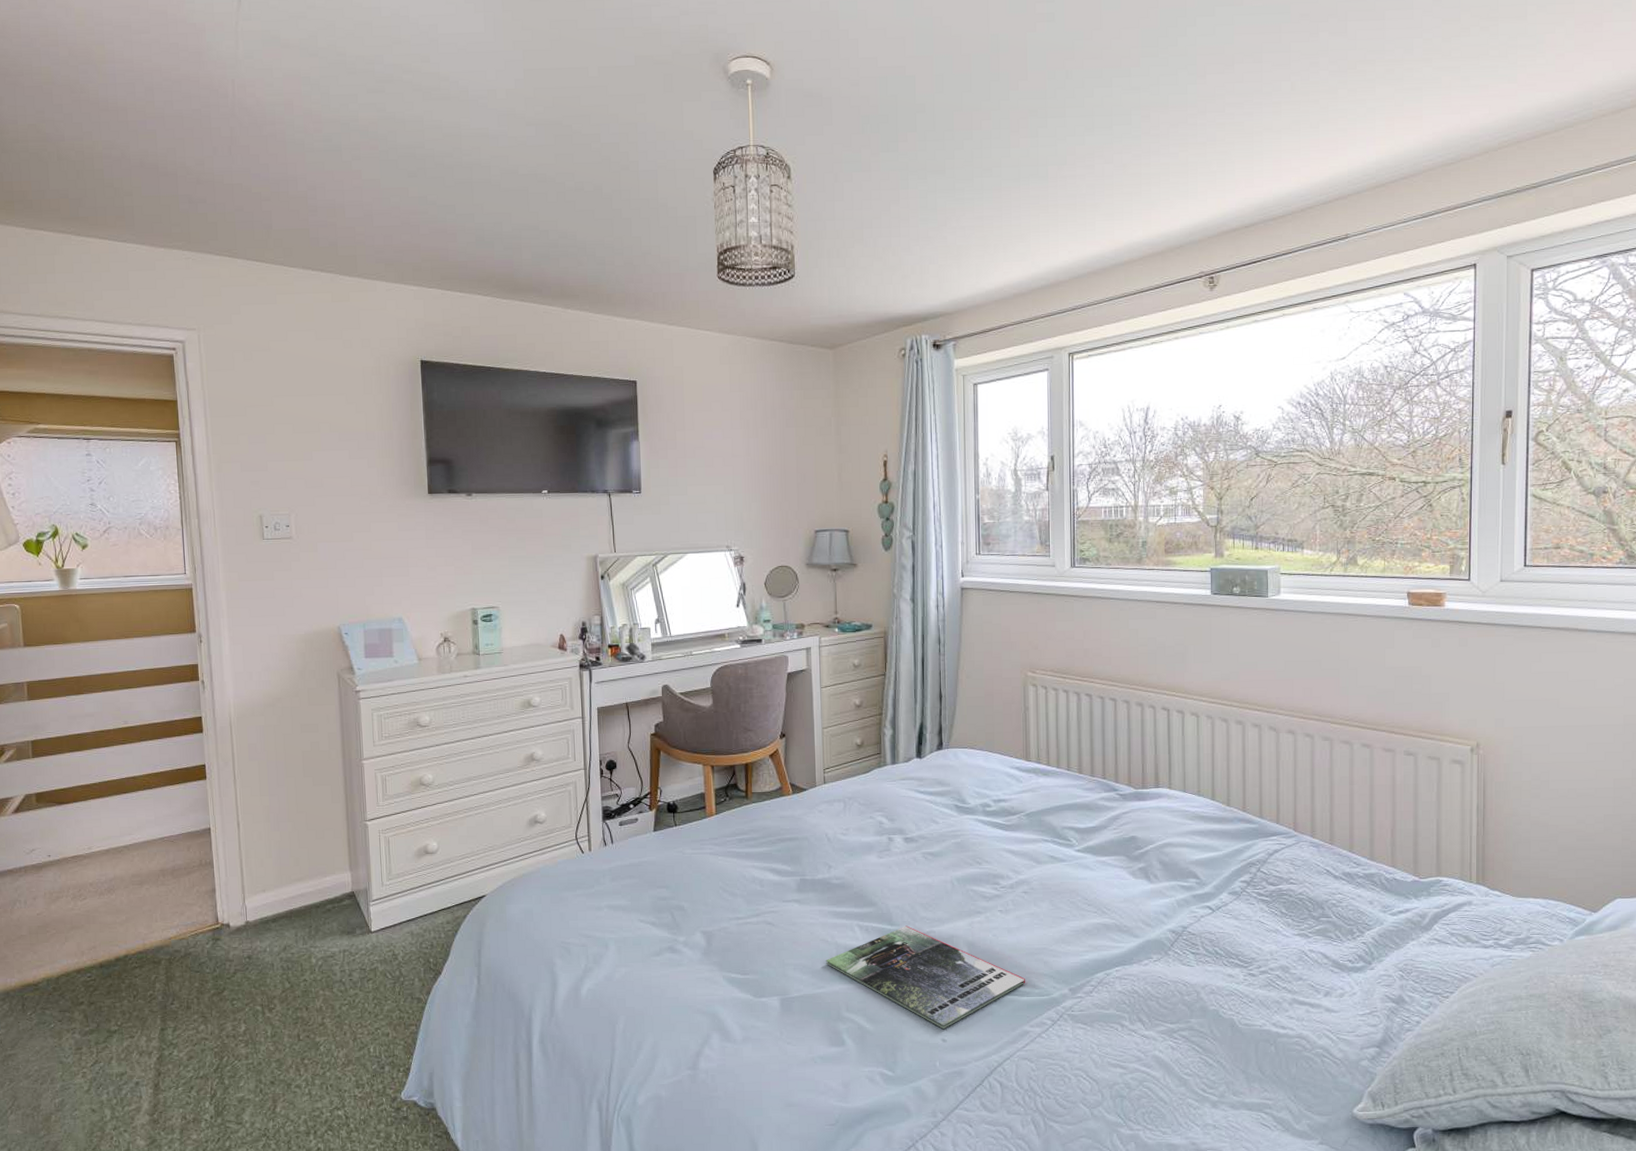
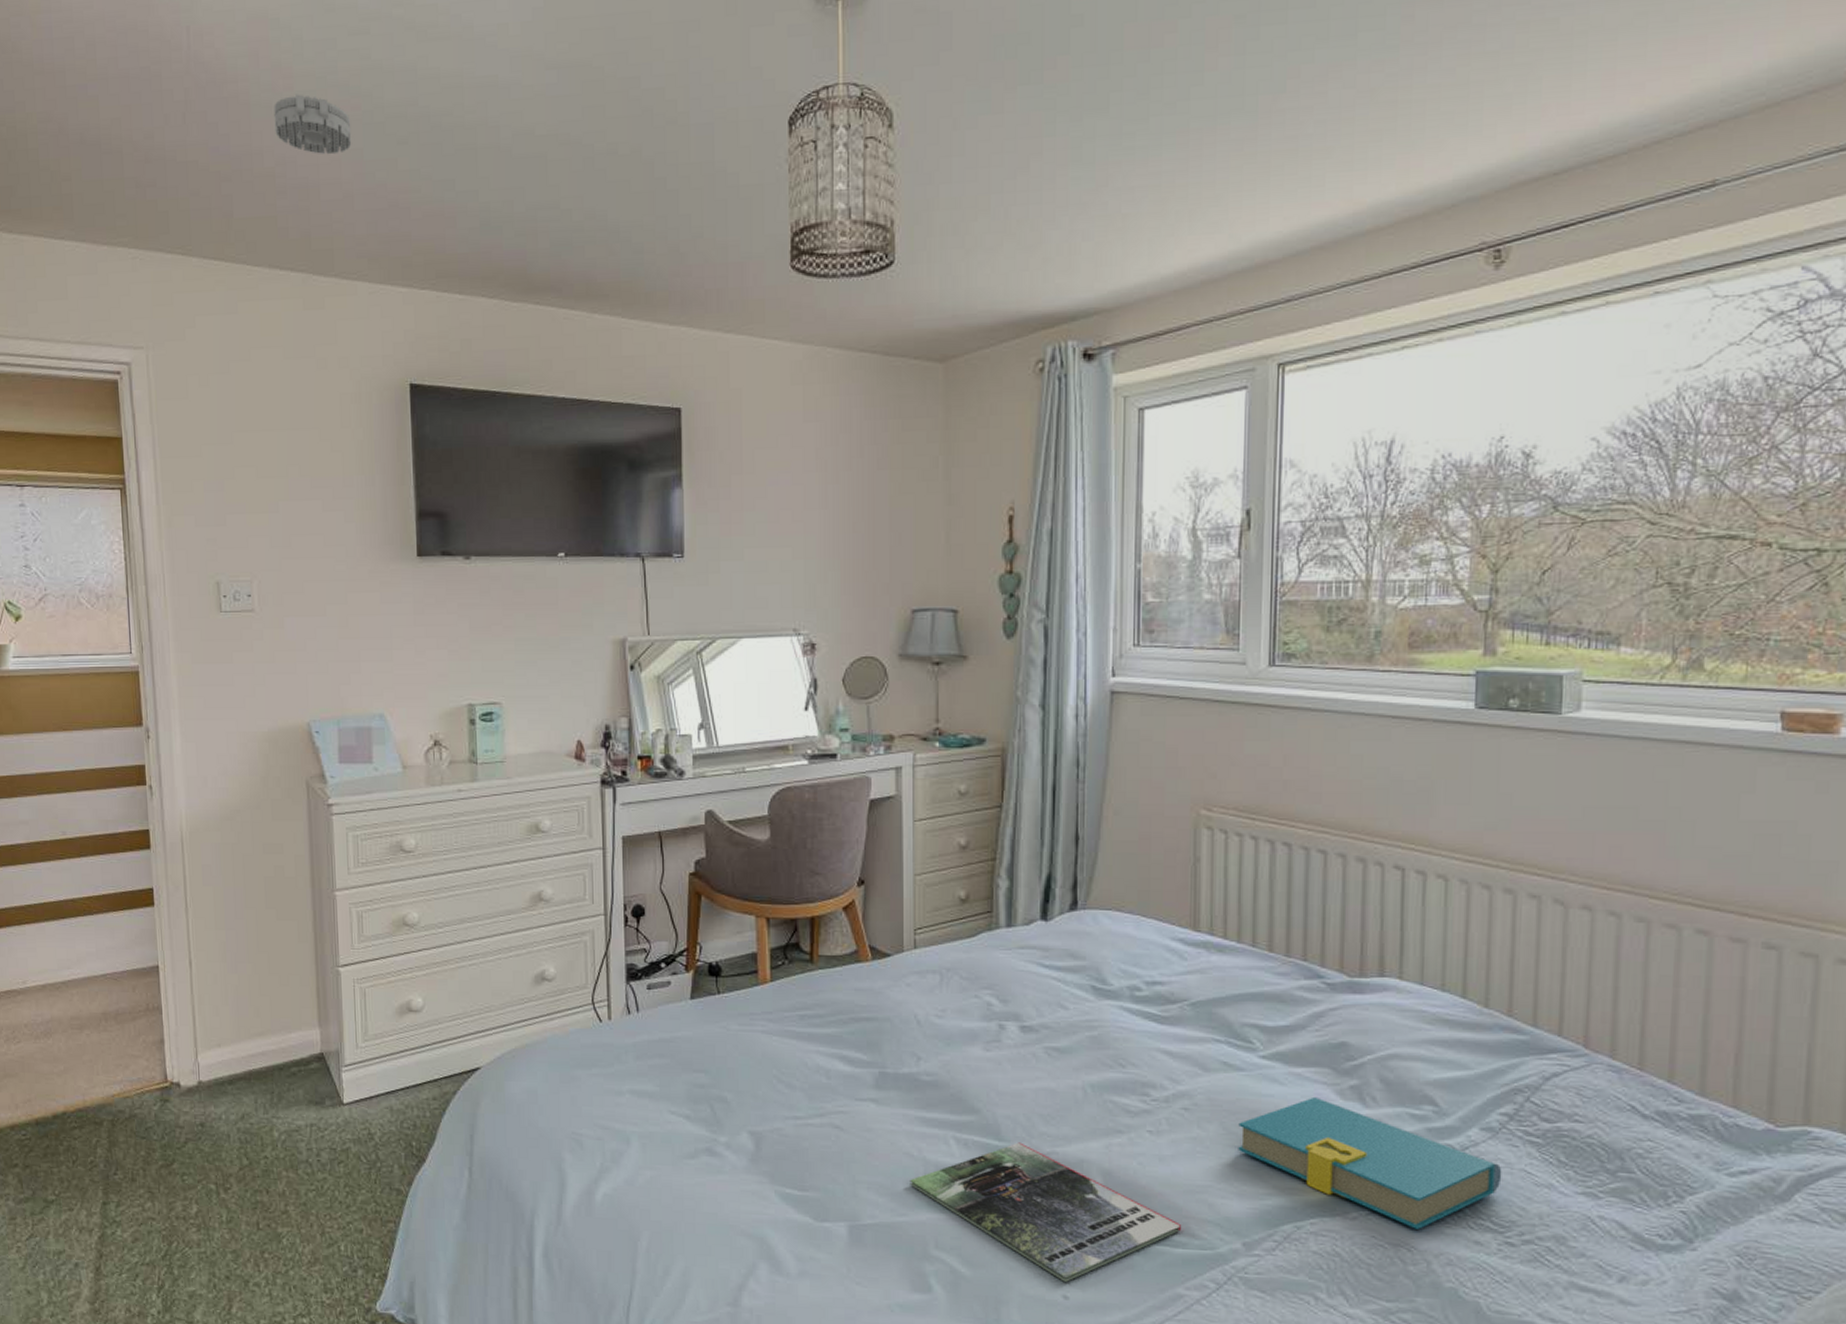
smoke detector: none [306,135,371,183] -> present [274,94,352,155]
book: none [1063,877,1244,969] -> present [1238,1096,1502,1229]

